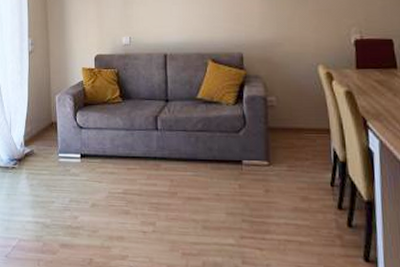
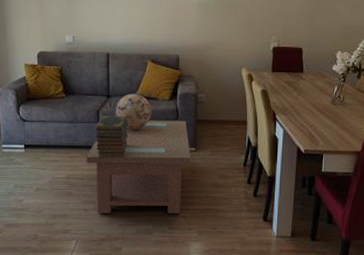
coffee table: none [144,128,264,244] -> present [86,120,191,214]
book stack: none [153,122,189,172] -> present [95,115,128,158]
decorative globe: none [174,97,215,139] -> present [115,94,152,130]

